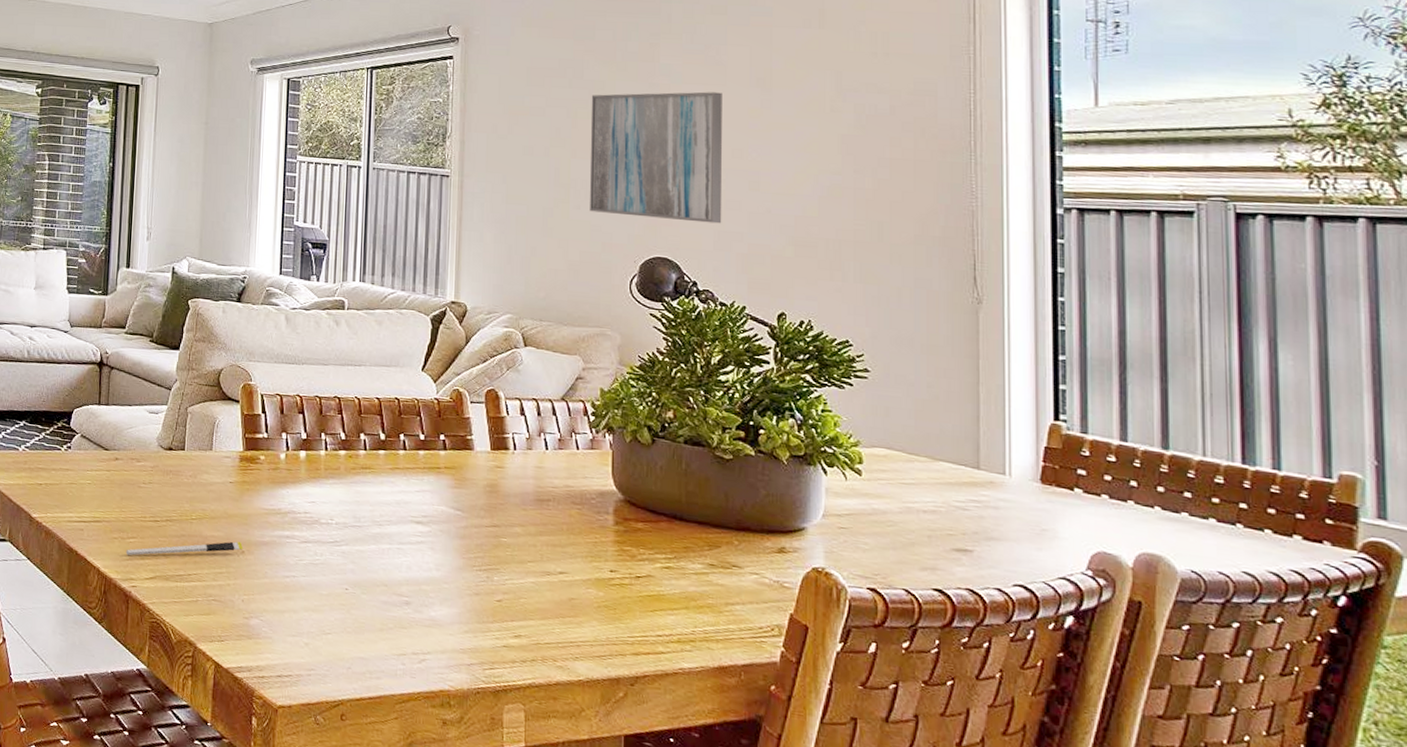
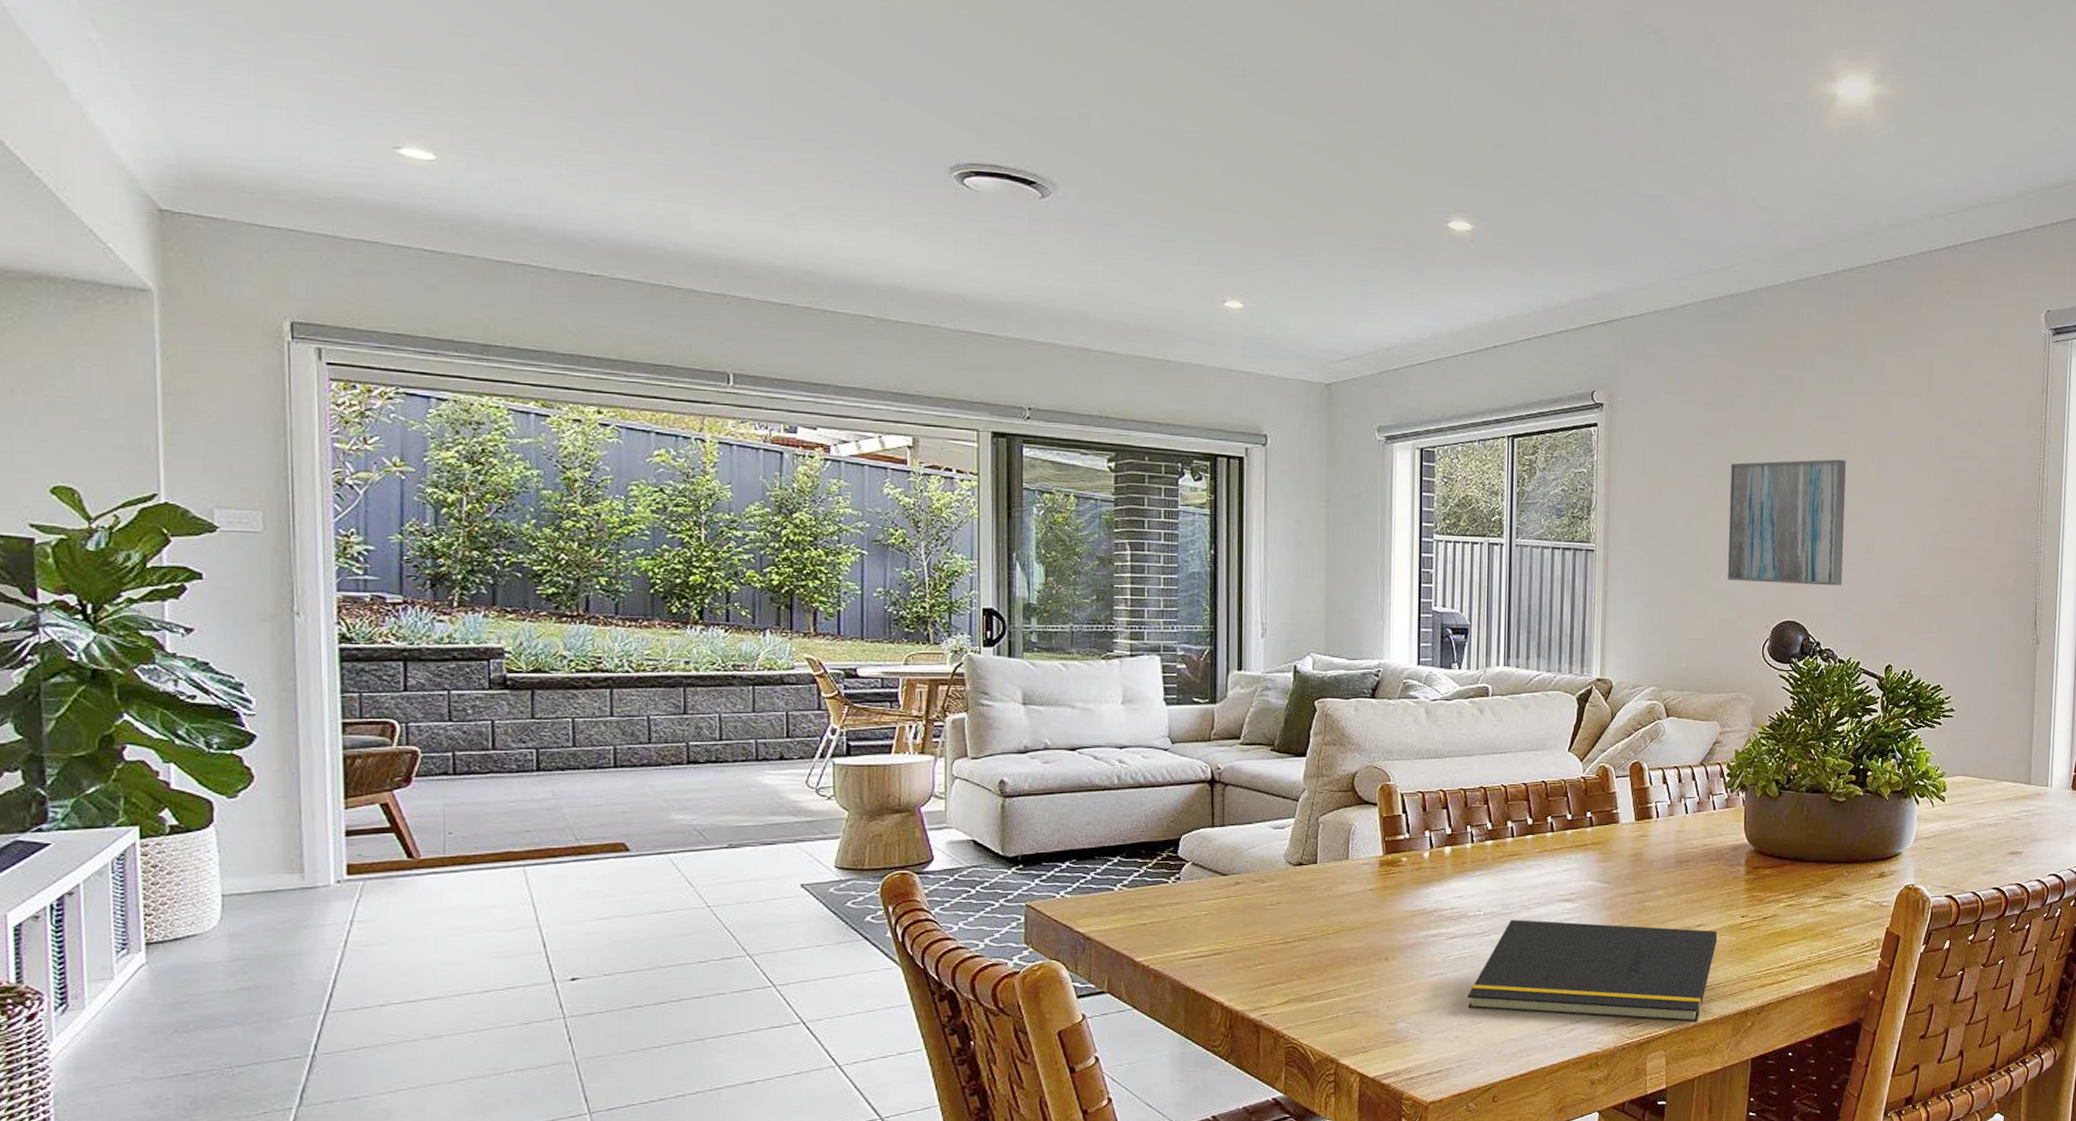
pen: present [126,541,244,556] -> none [1253,948,1387,983]
notepad: none [318,533,583,680] -> present [1467,919,1718,1023]

